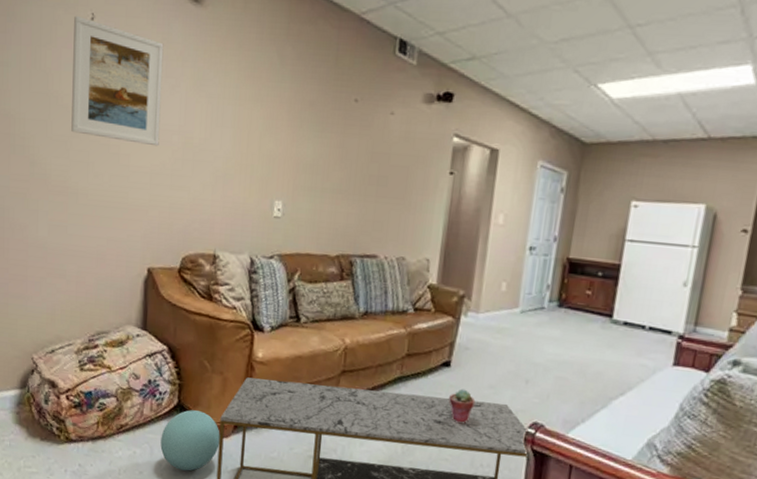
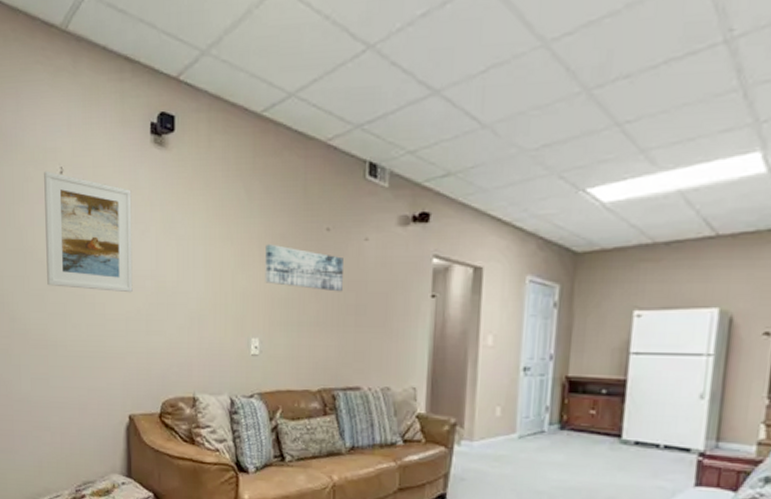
wall art: none [292,109,369,162] -> present [265,244,343,292]

